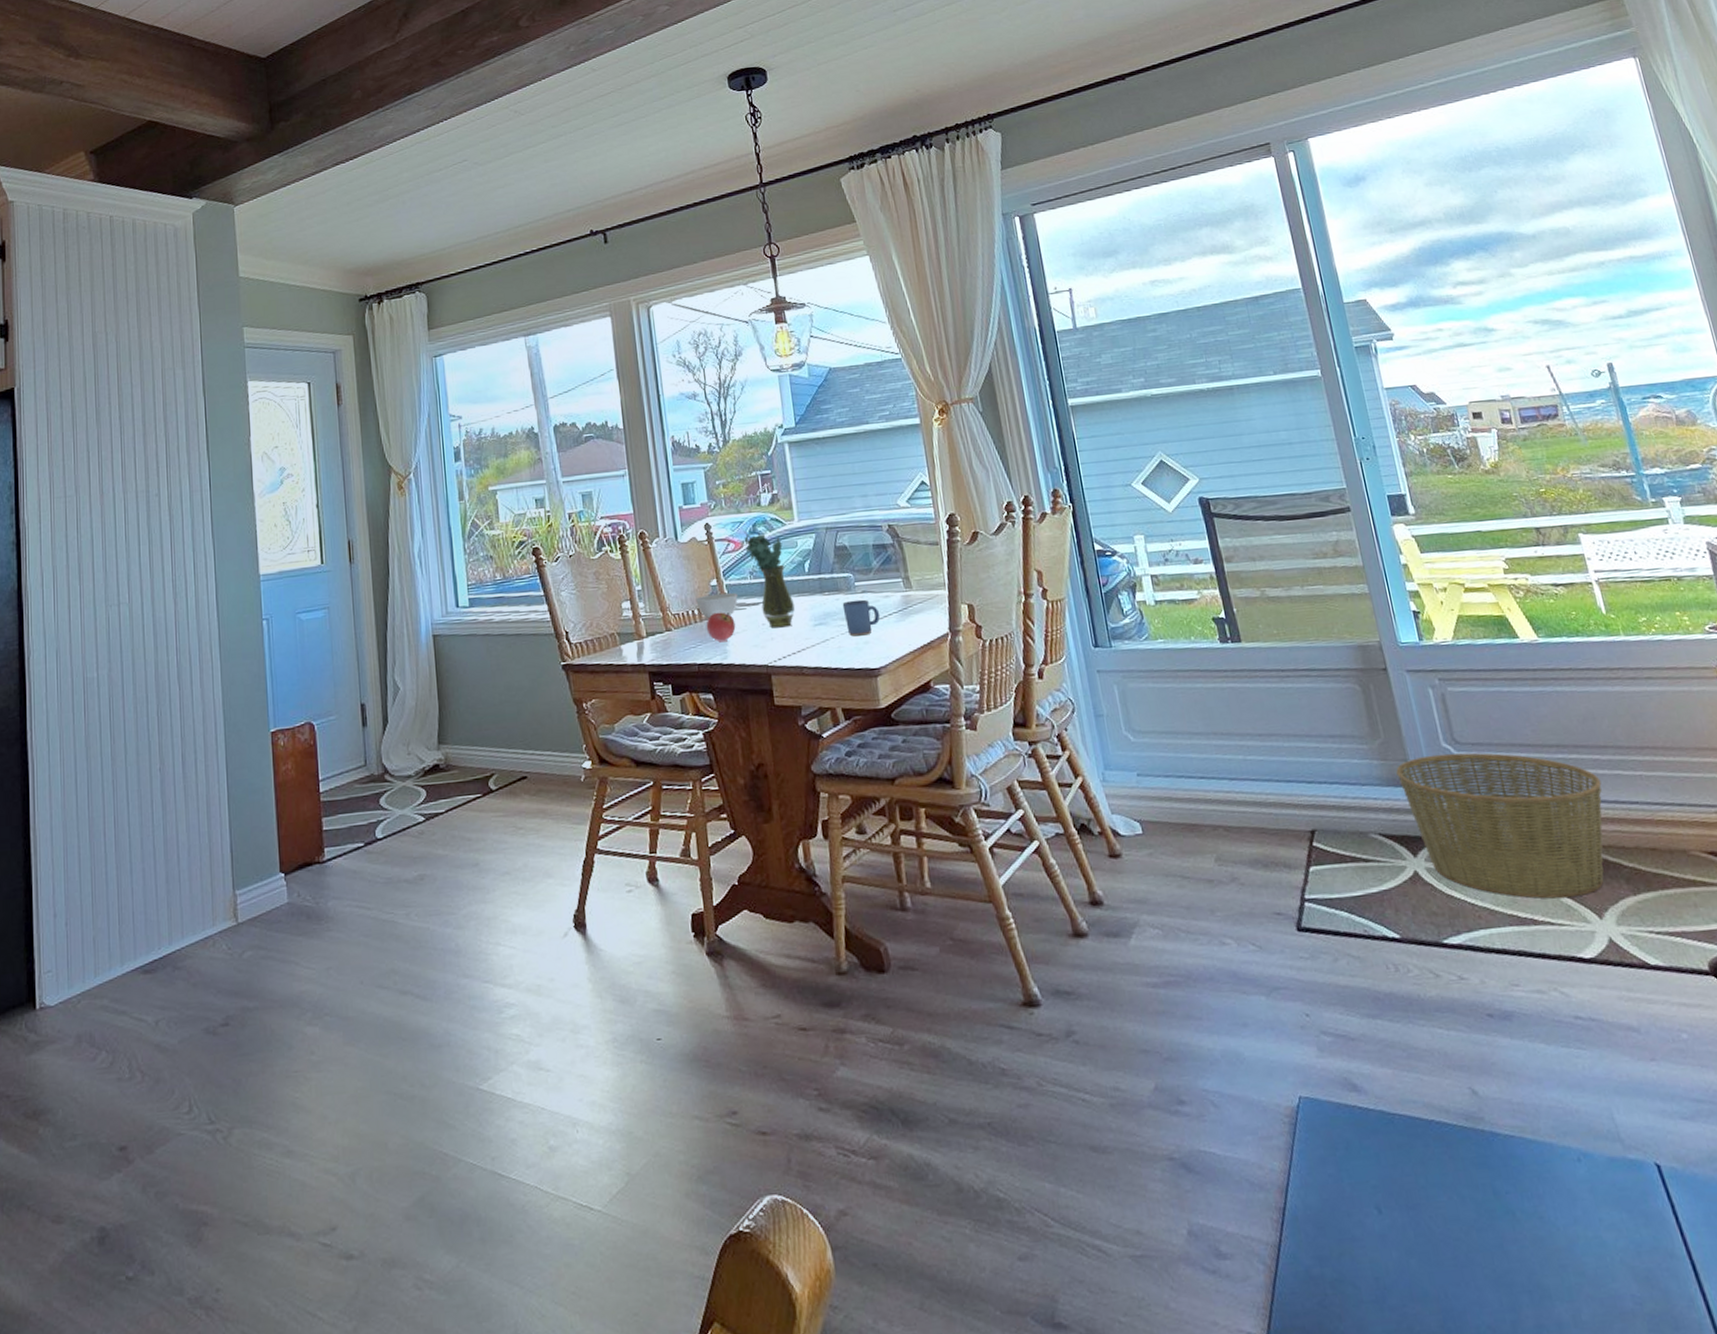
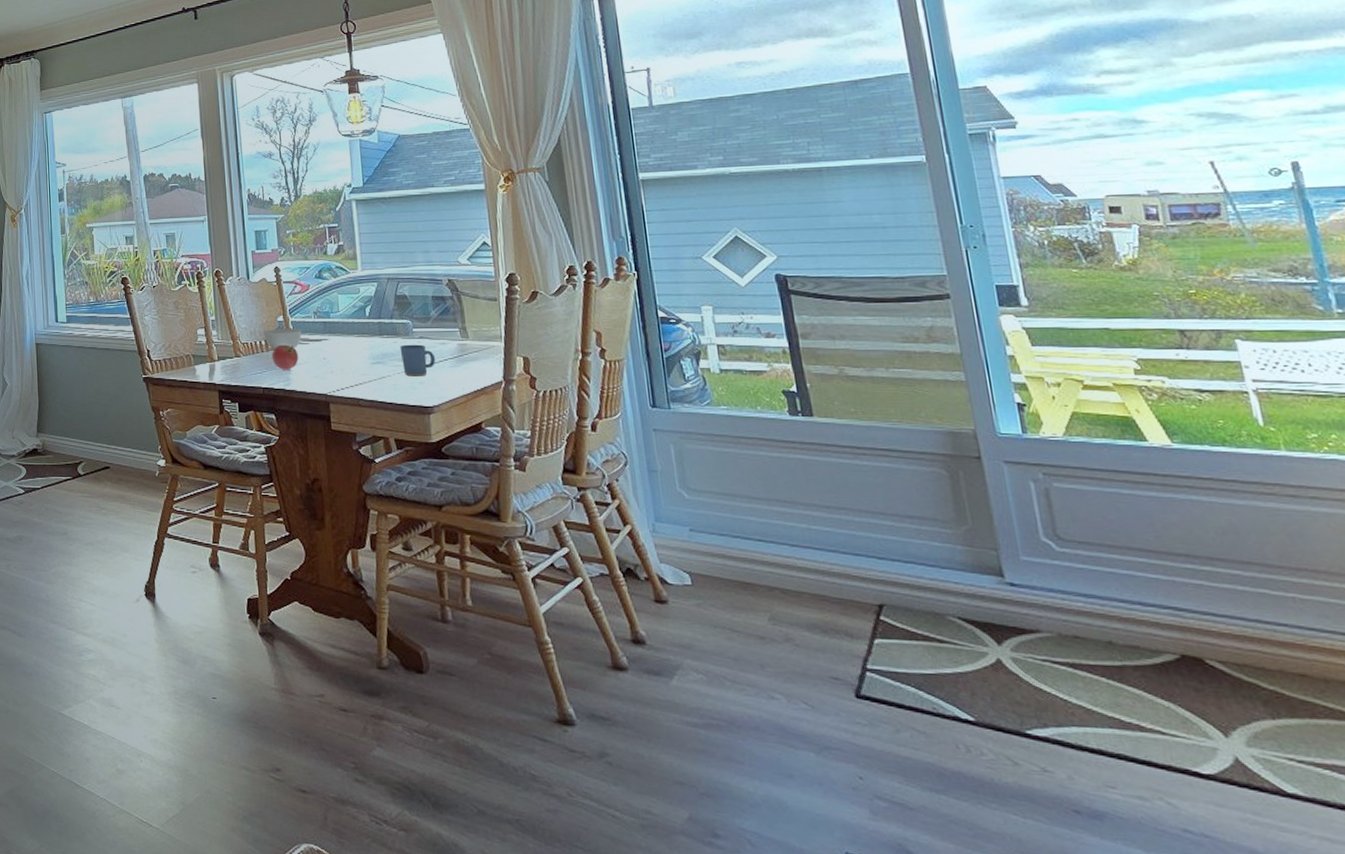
vase: present [744,530,795,628] -> none [310,275,354,363]
basket: present [1396,752,1604,899] -> none [983,547,1241,711]

